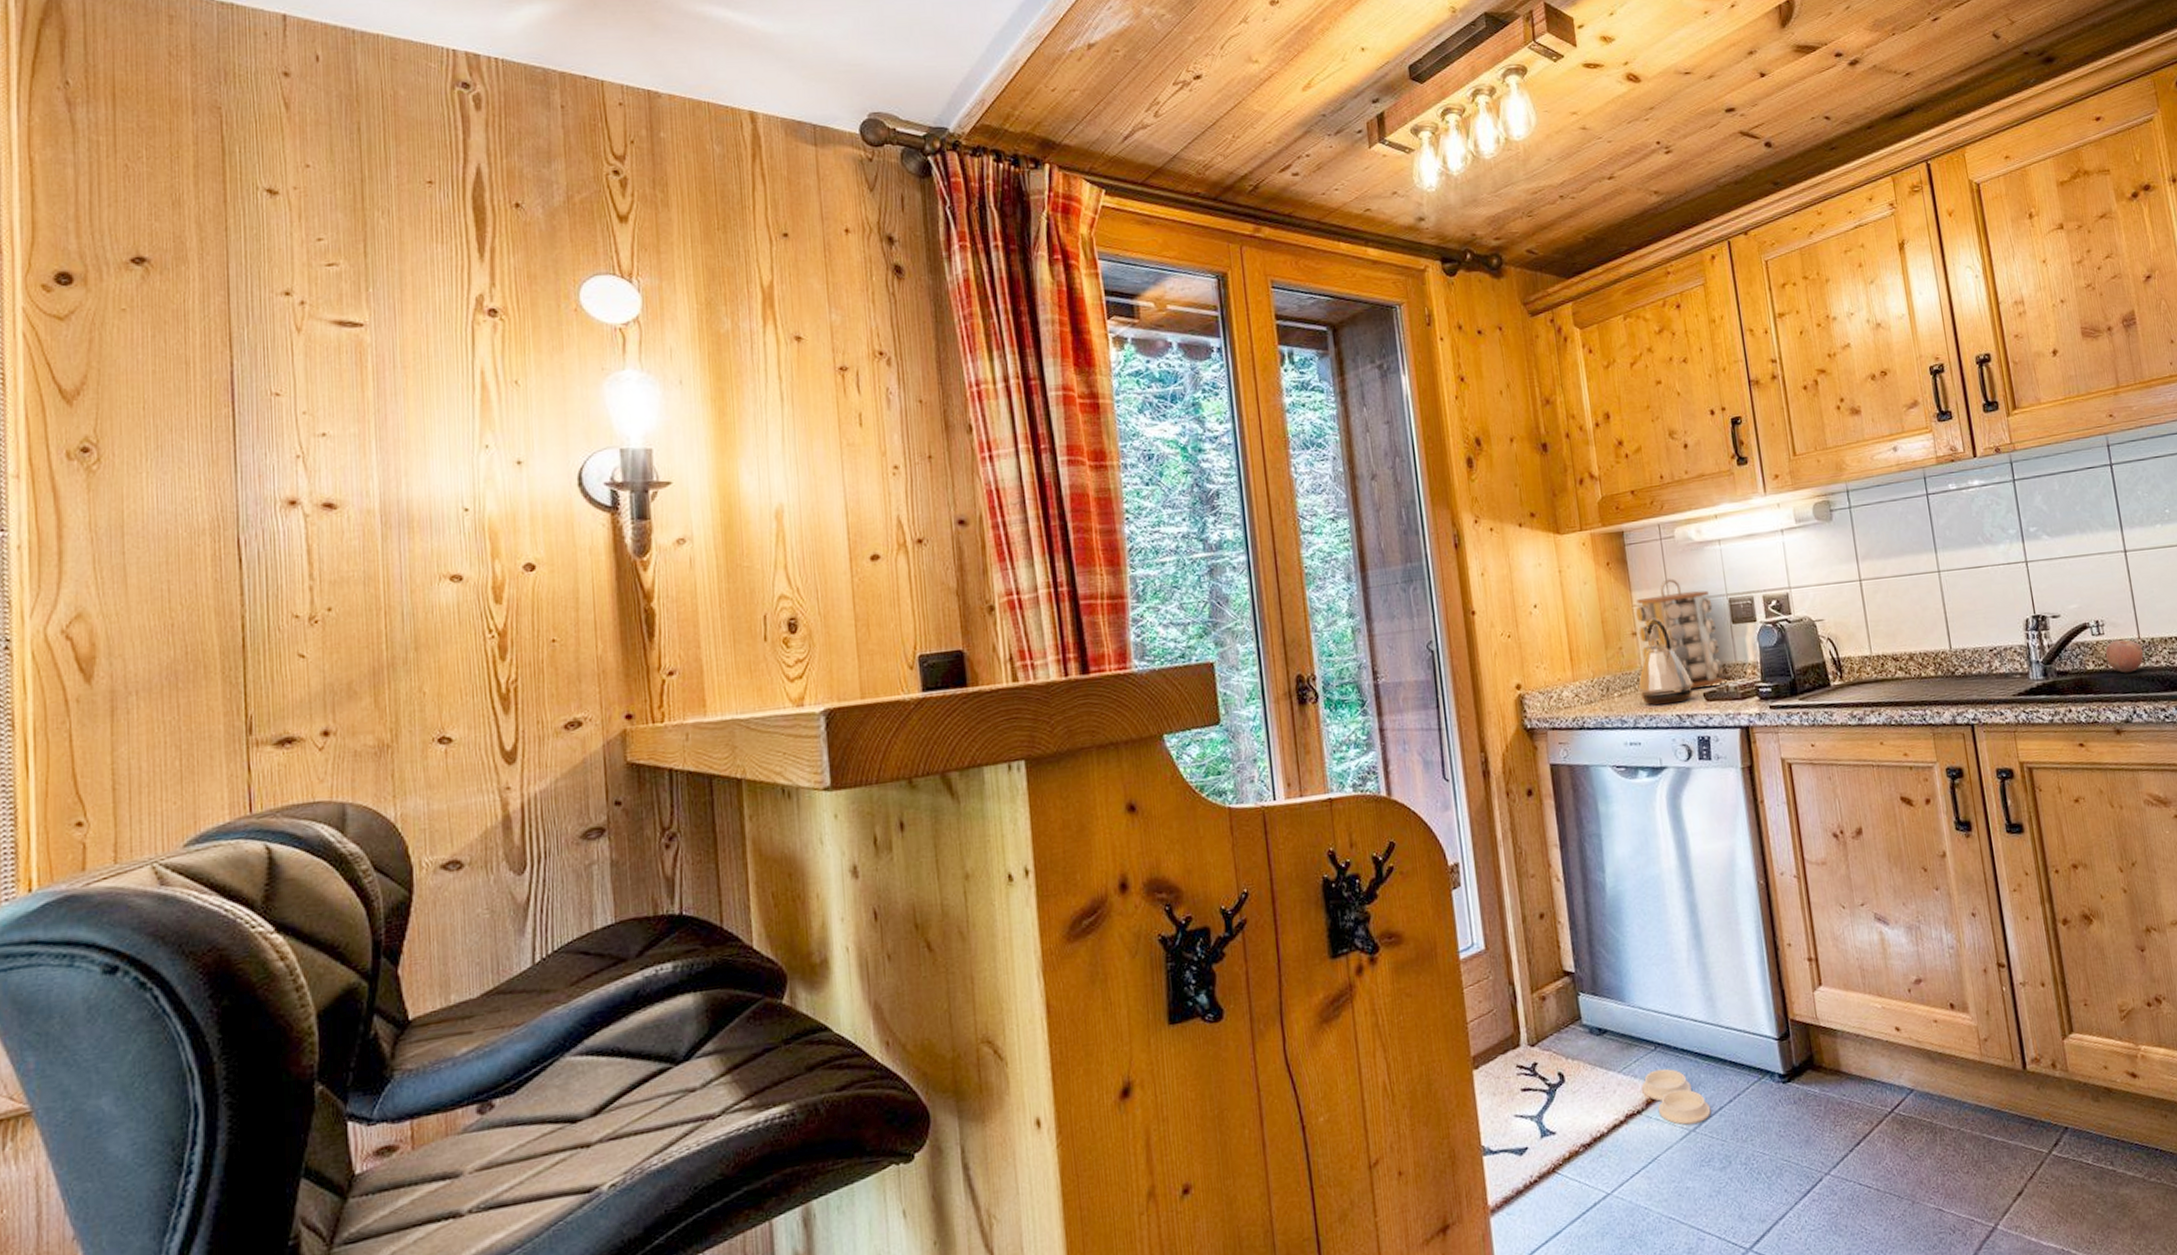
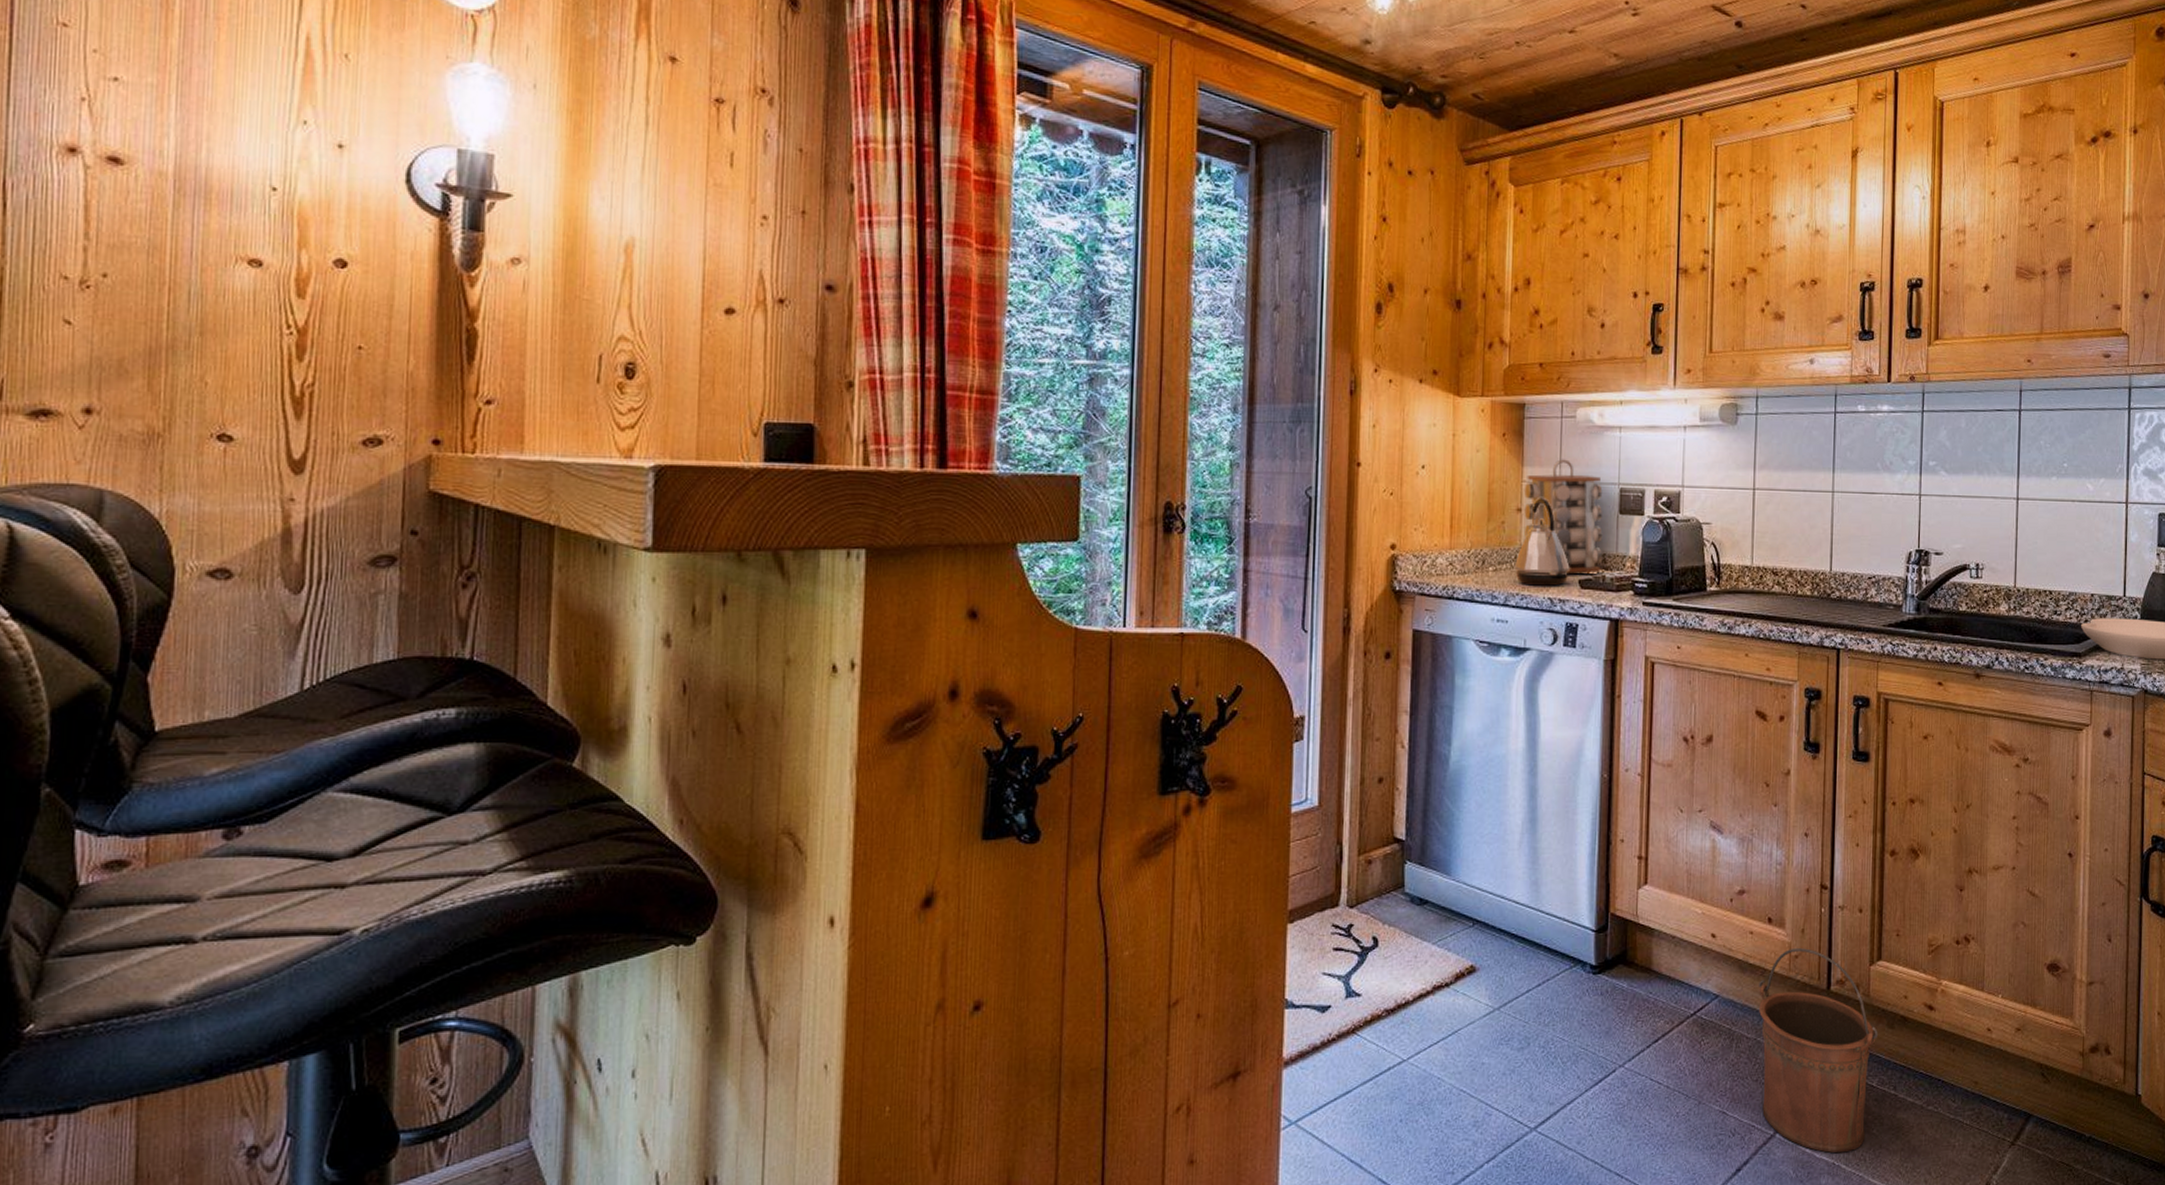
pet bowl: present [1642,1068,1711,1125] -> none [1454,945,1519,1003]
bucket: none [1952,1030,2091,1240] -> present [1759,948,1879,1154]
fruit: present [2105,639,2144,673] -> none [1979,585,2017,619]

